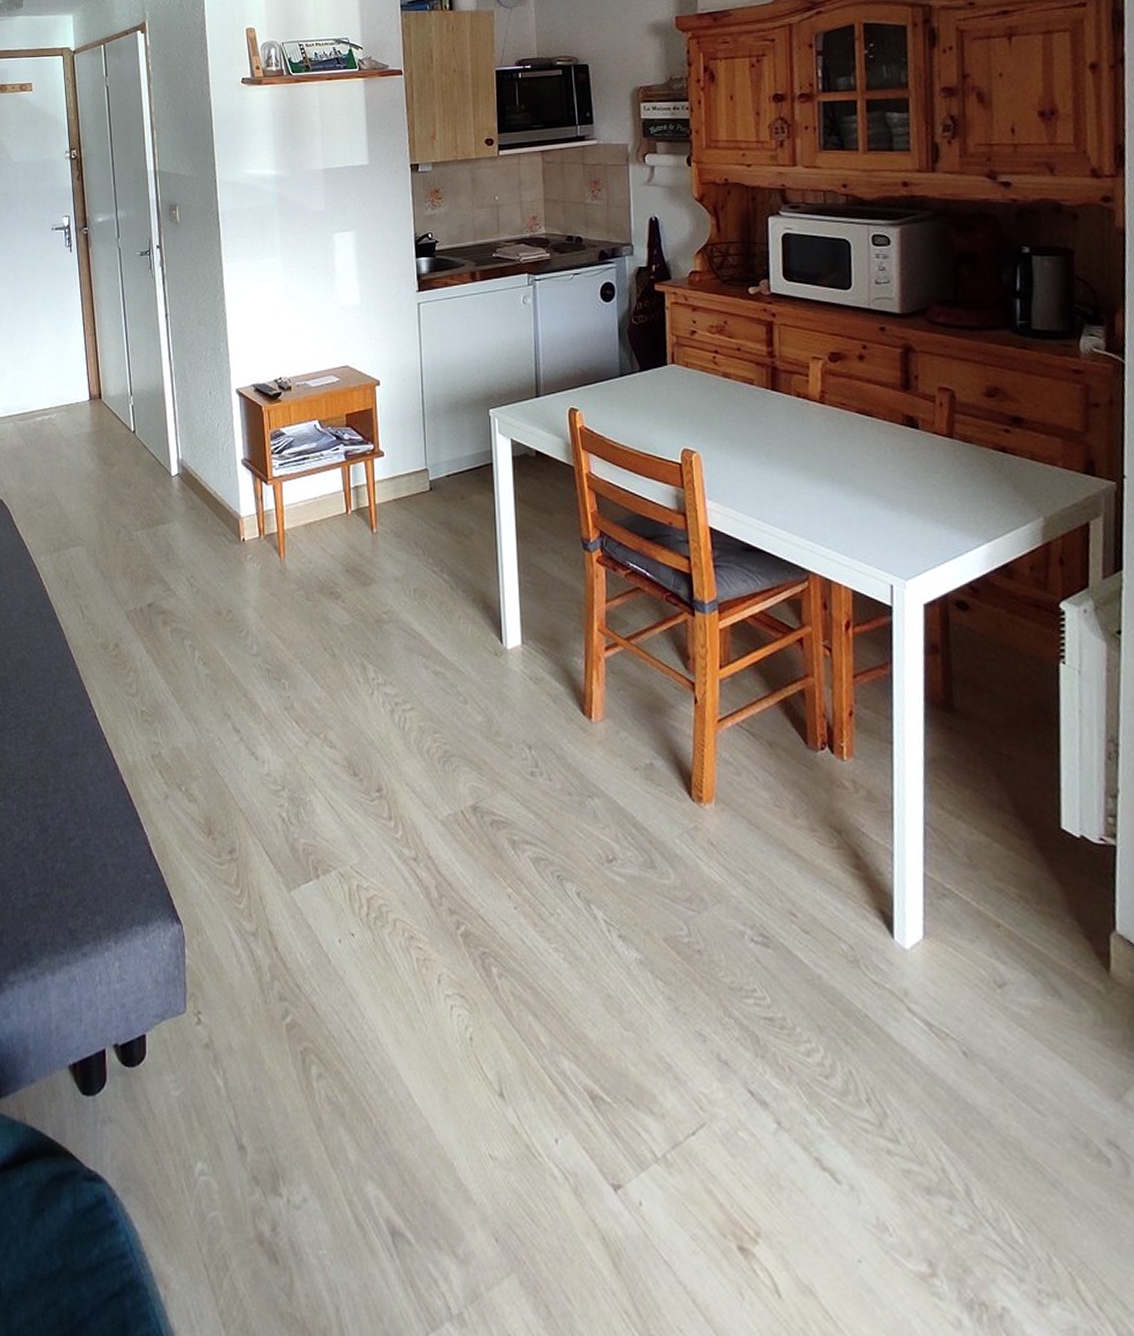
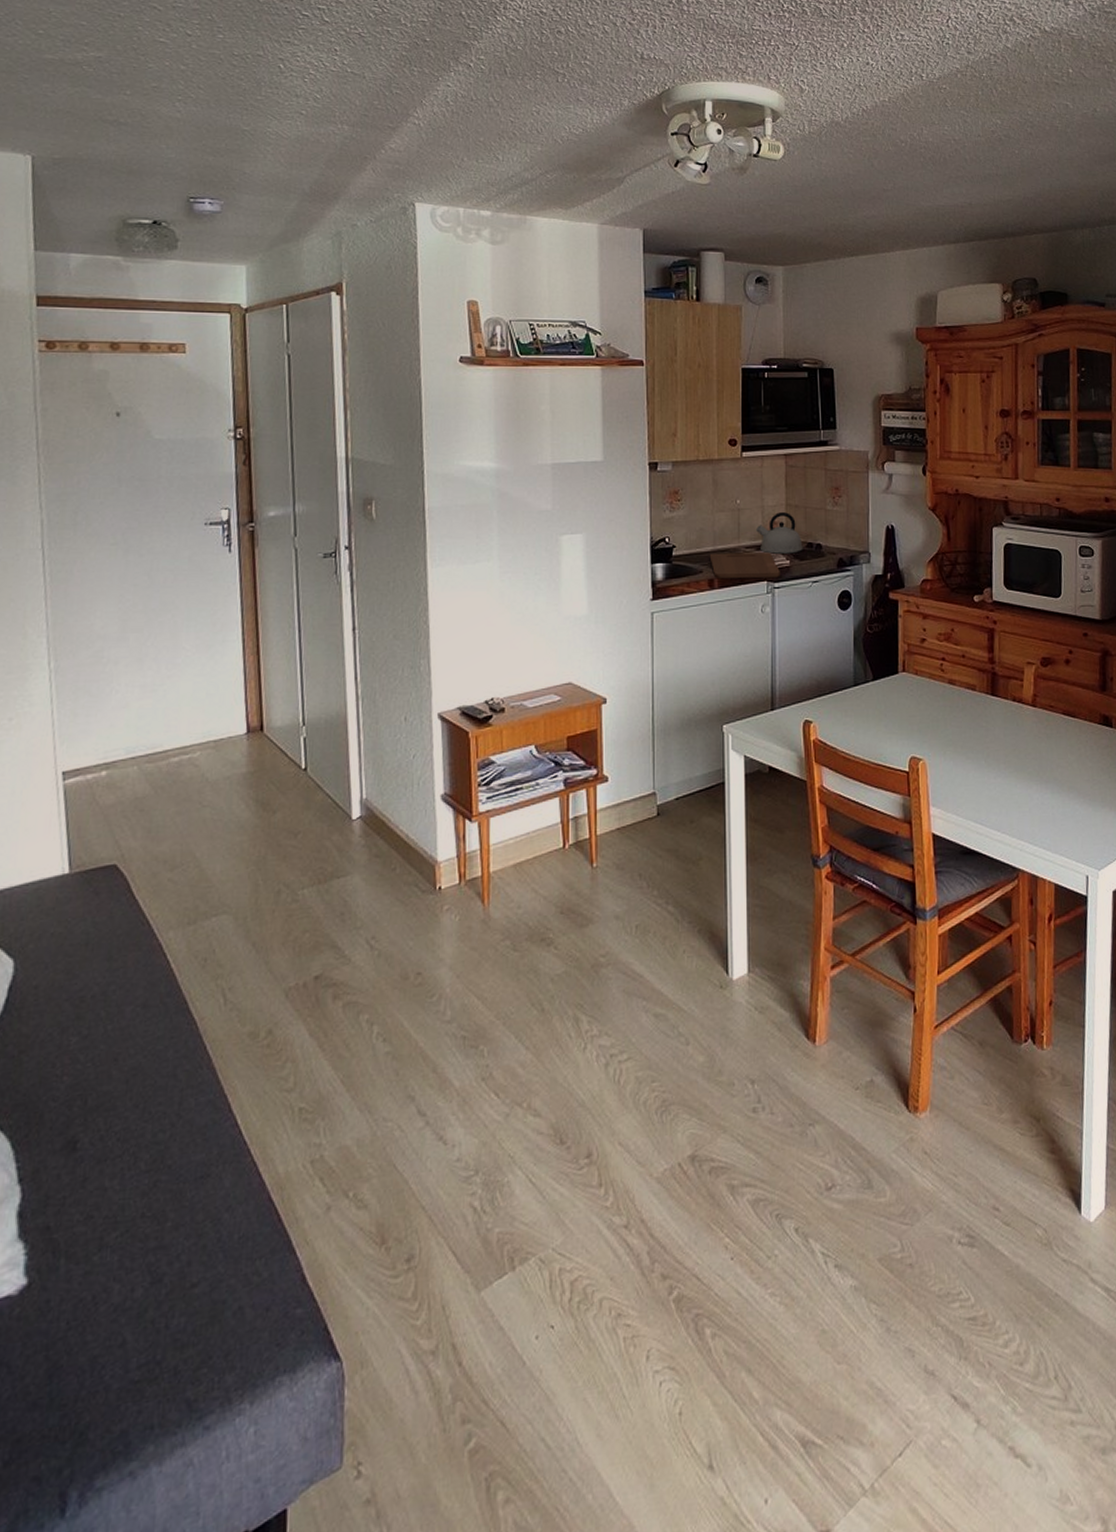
cutting board: none [470,246,541,272] -> present [709,552,780,579]
kettle: none [515,207,563,247] -> present [756,512,803,554]

